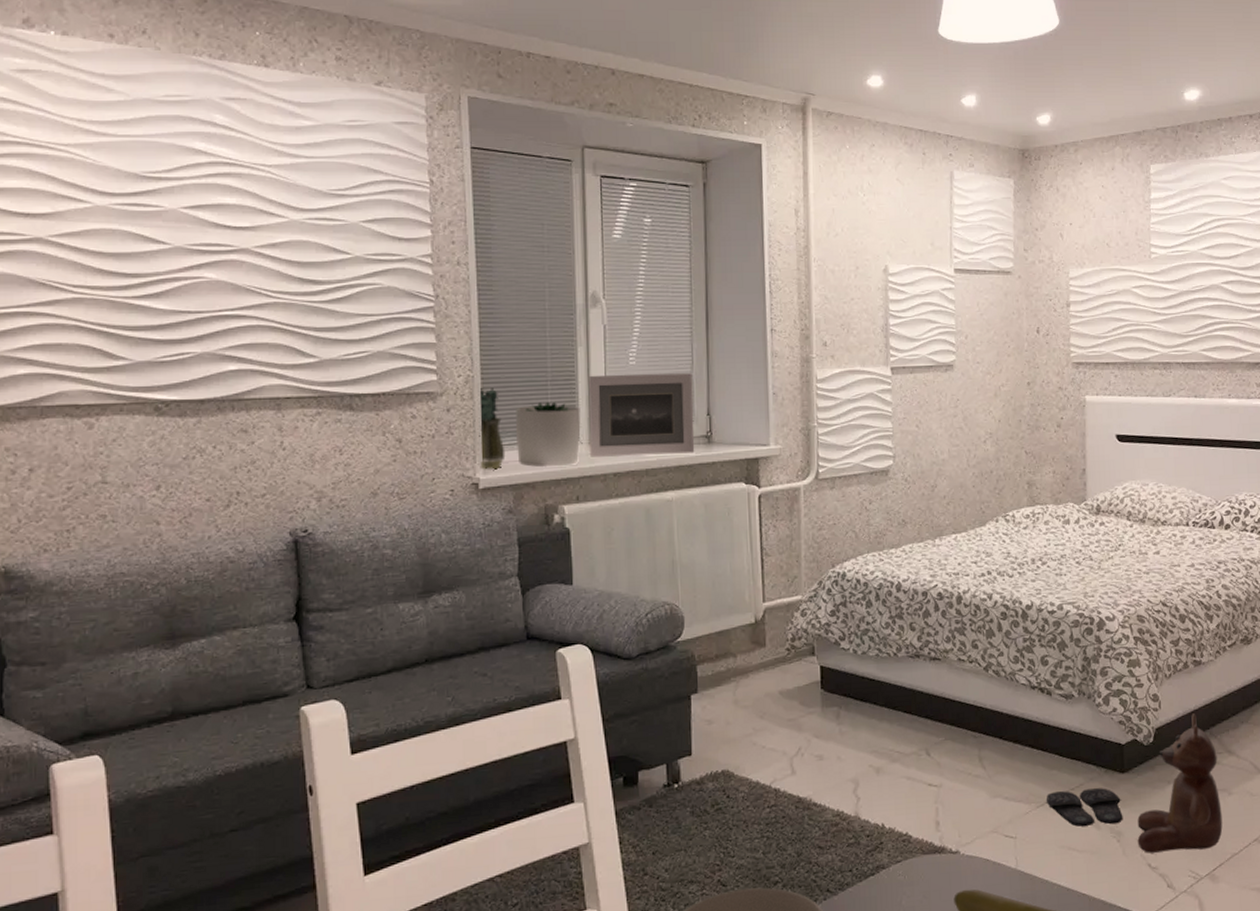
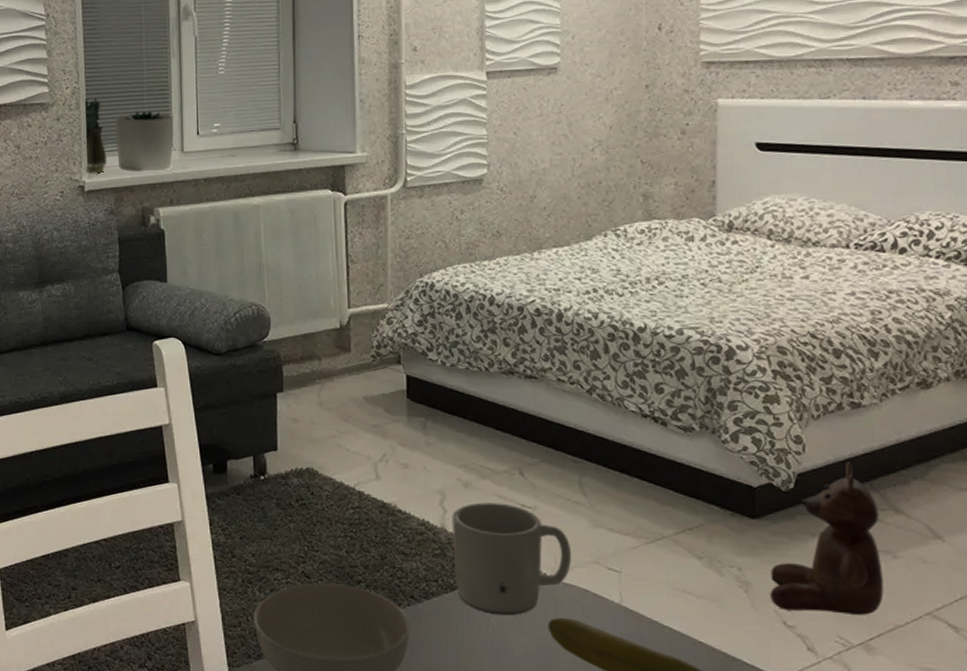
picture frame: present [588,373,695,457] -> none [180,81,282,163]
mug: none [865,784,974,896] -> present [452,502,572,616]
slippers: present [1047,788,1123,827] -> none [658,528,753,572]

